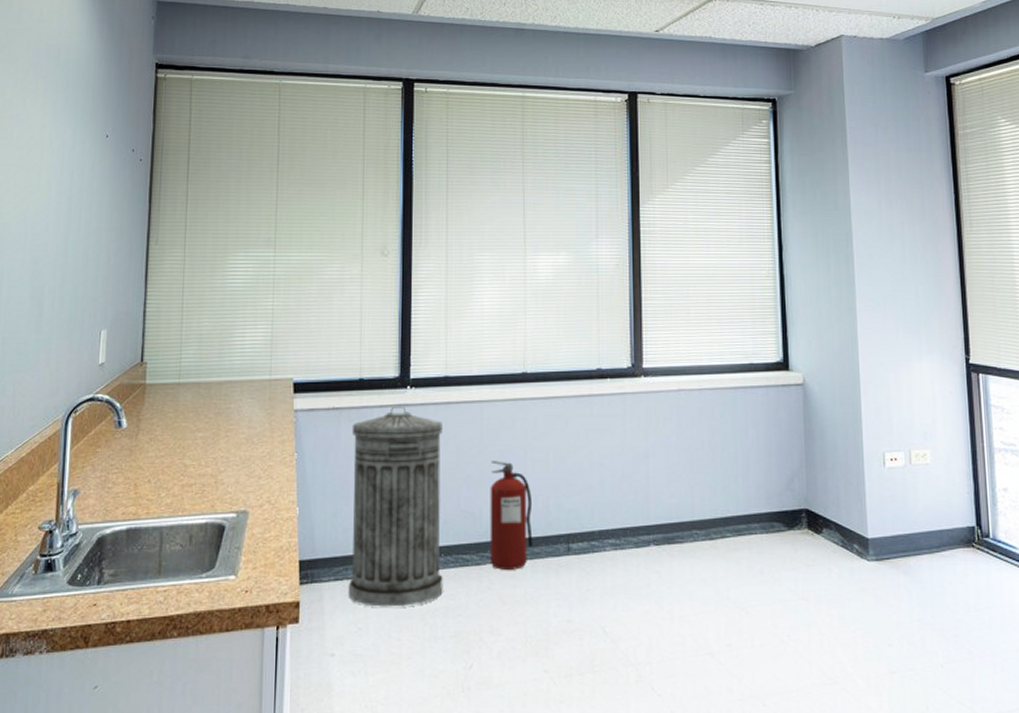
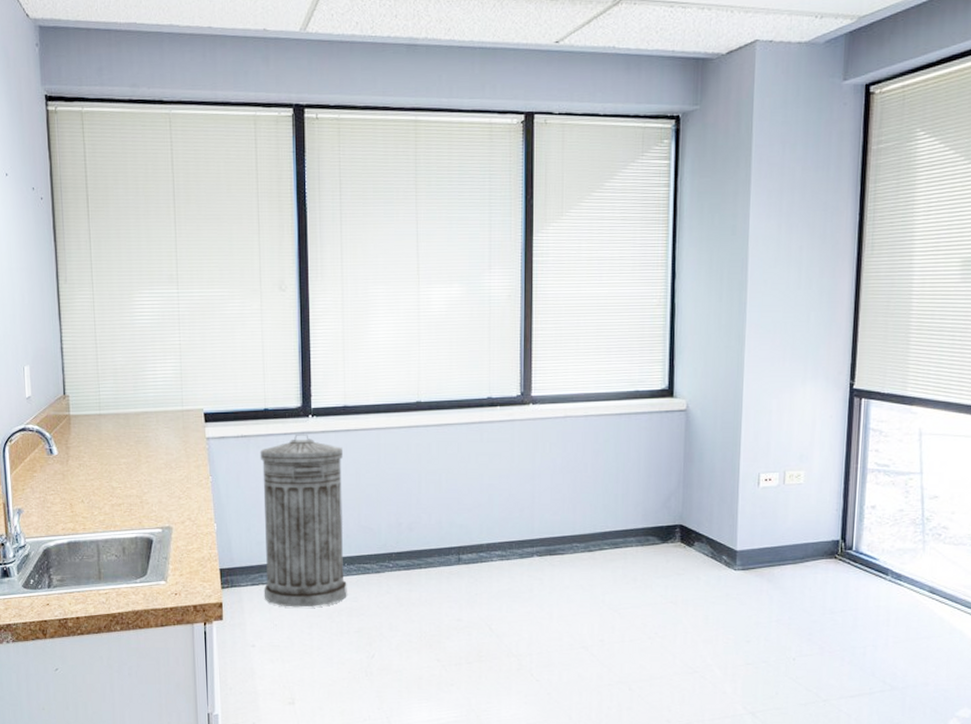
fire extinguisher: present [490,461,533,570] -> none [387,482,427,577]

